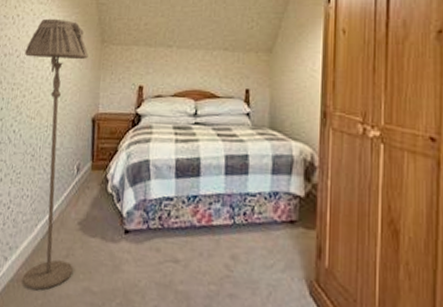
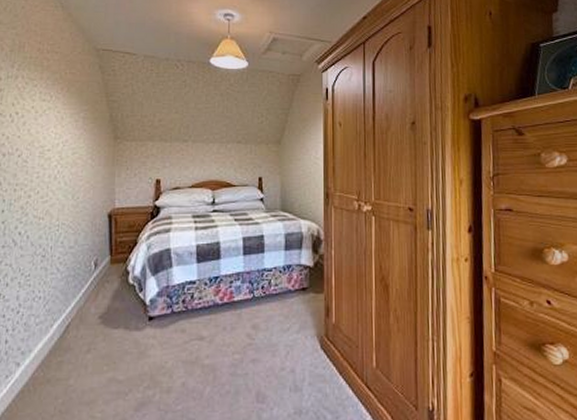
floor lamp: present [22,18,88,291] -> none [27,116,101,390]

